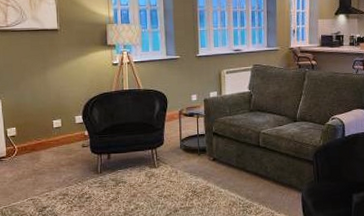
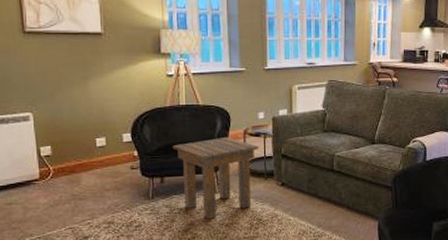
side table: none [117,117,193,192] -> present [172,136,259,220]

